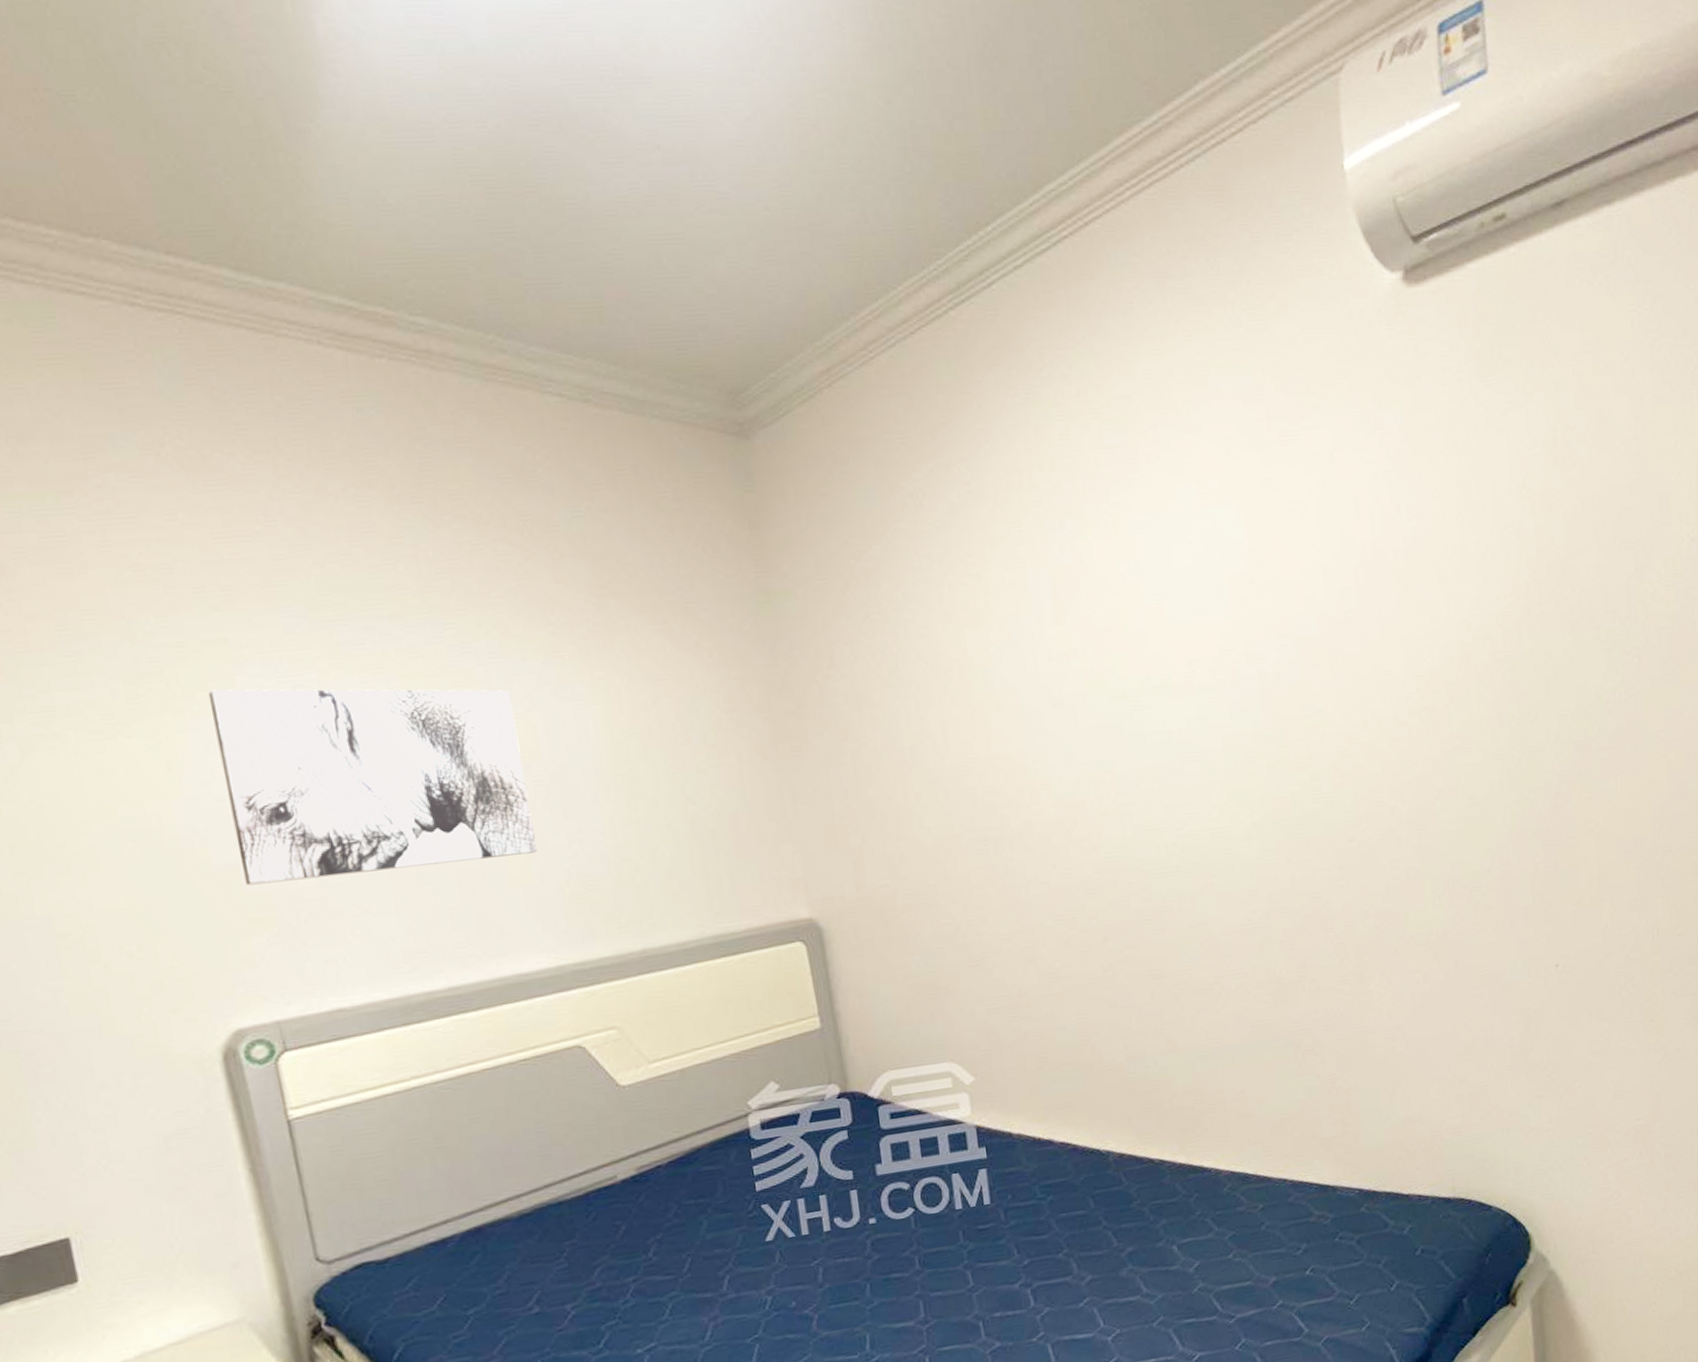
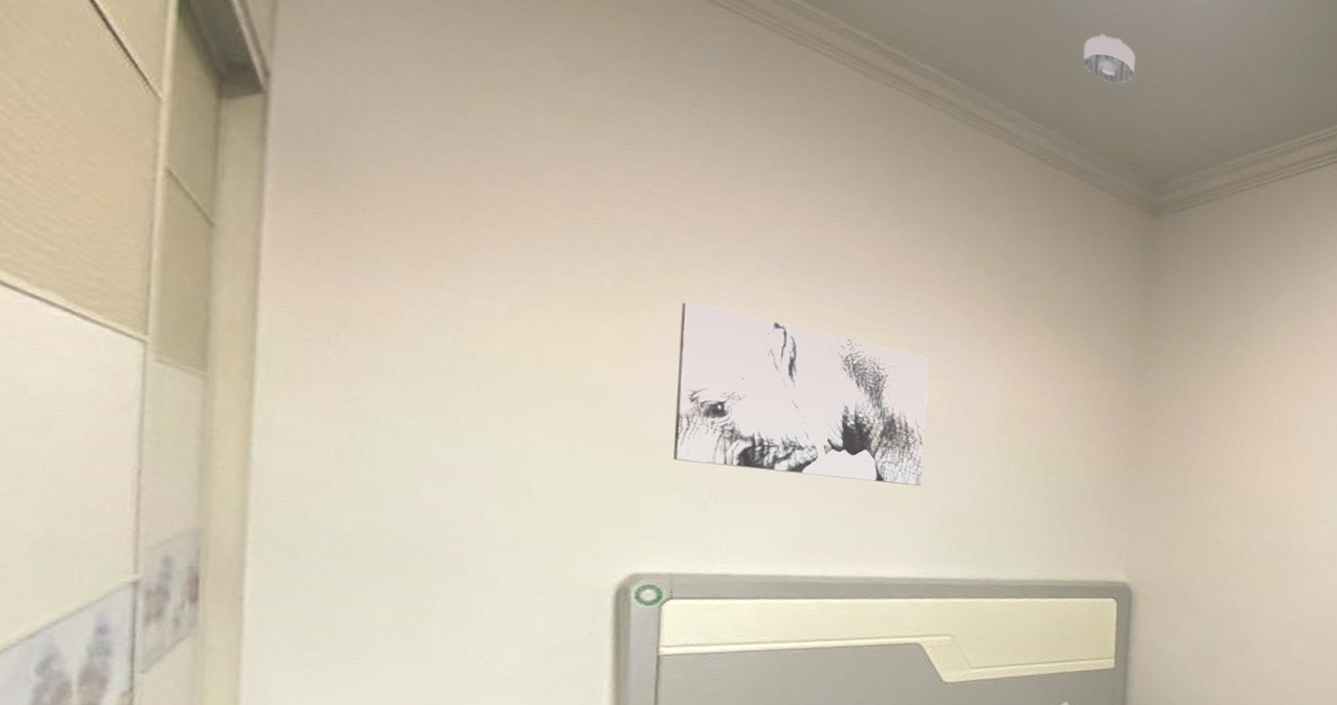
smoke detector: none [601,213,674,277] -> present [1083,33,1136,84]

